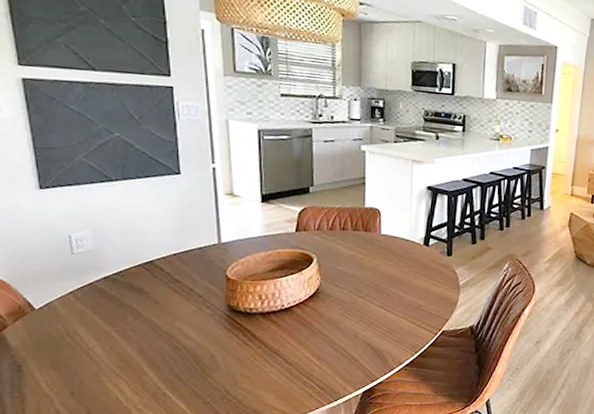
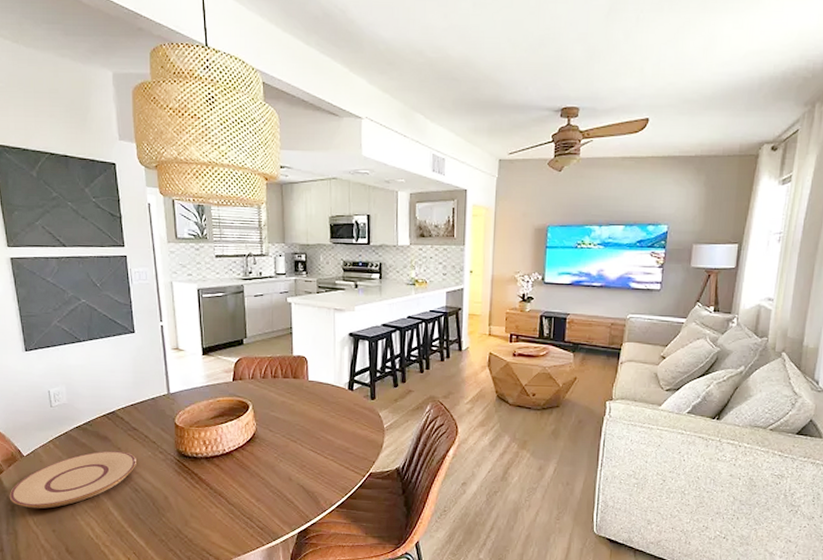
plate: none [14,304,178,369] -> present [9,450,136,509]

